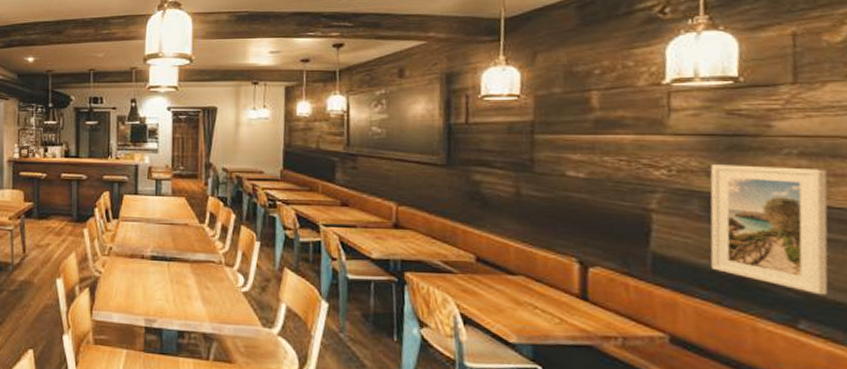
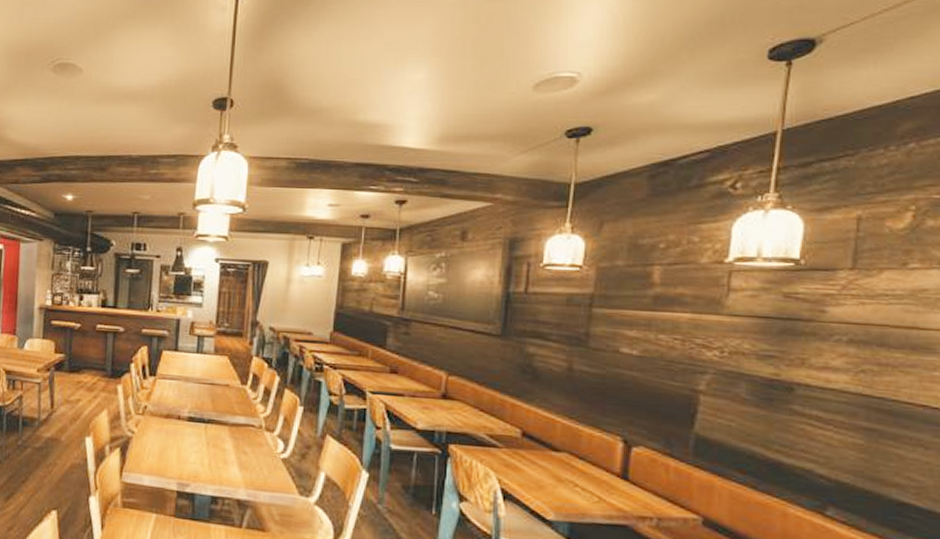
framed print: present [710,165,829,296] -> none [750,348,872,484]

